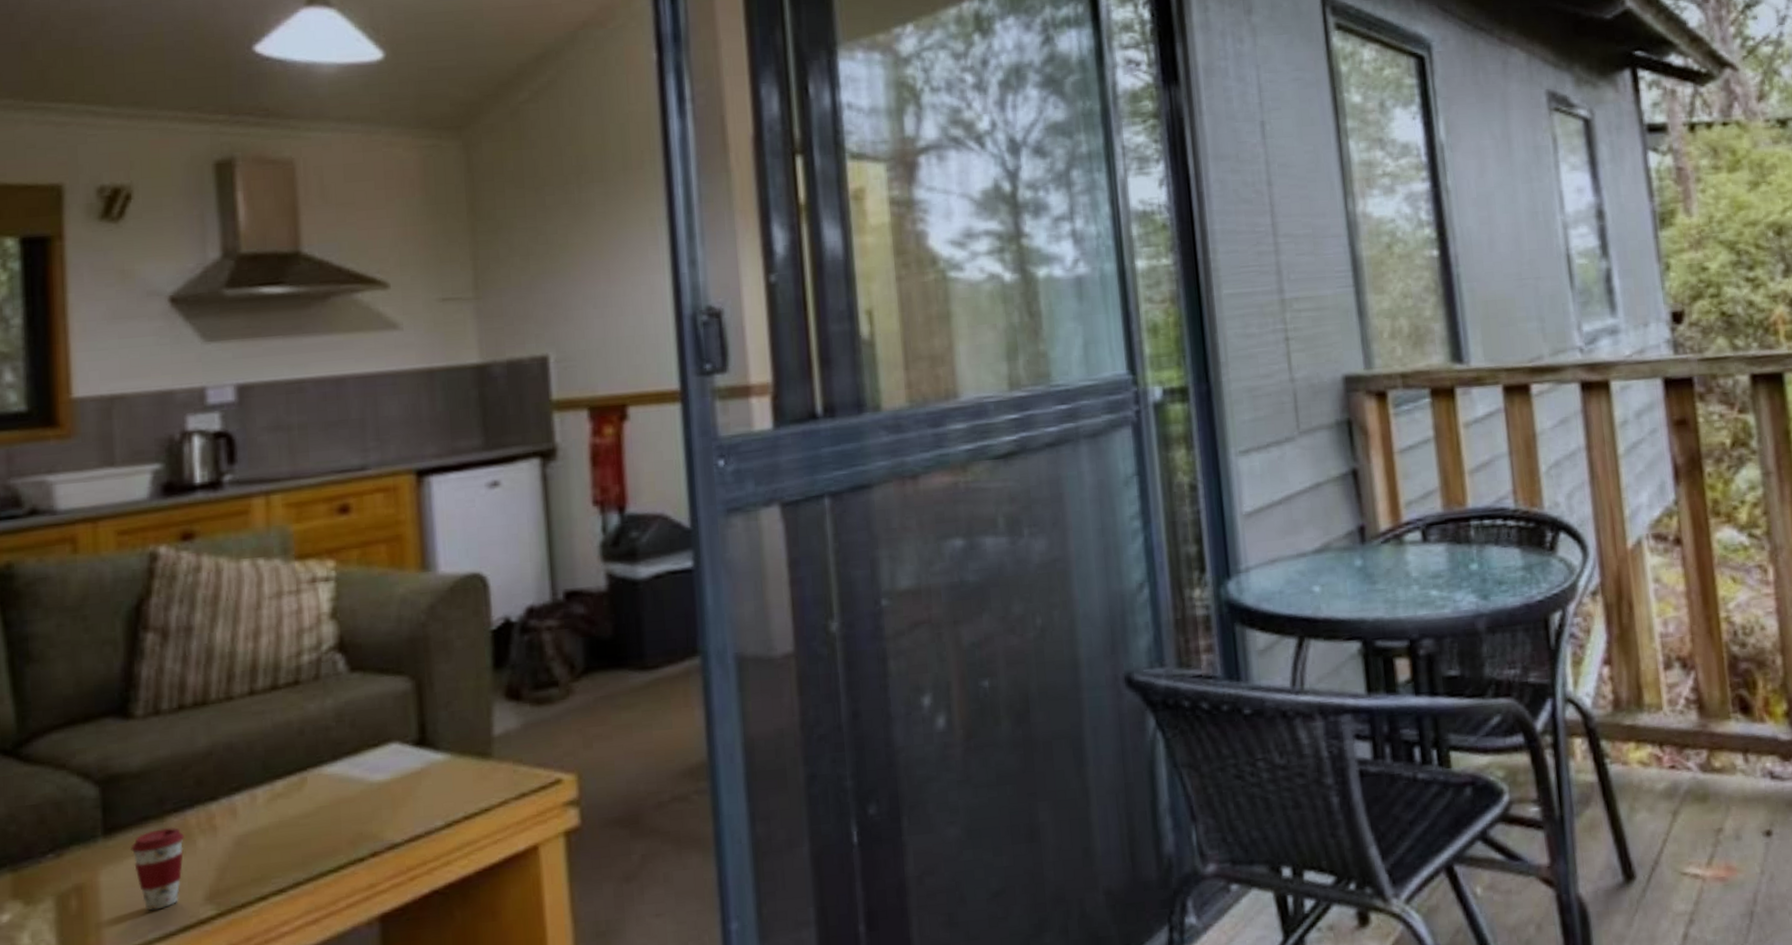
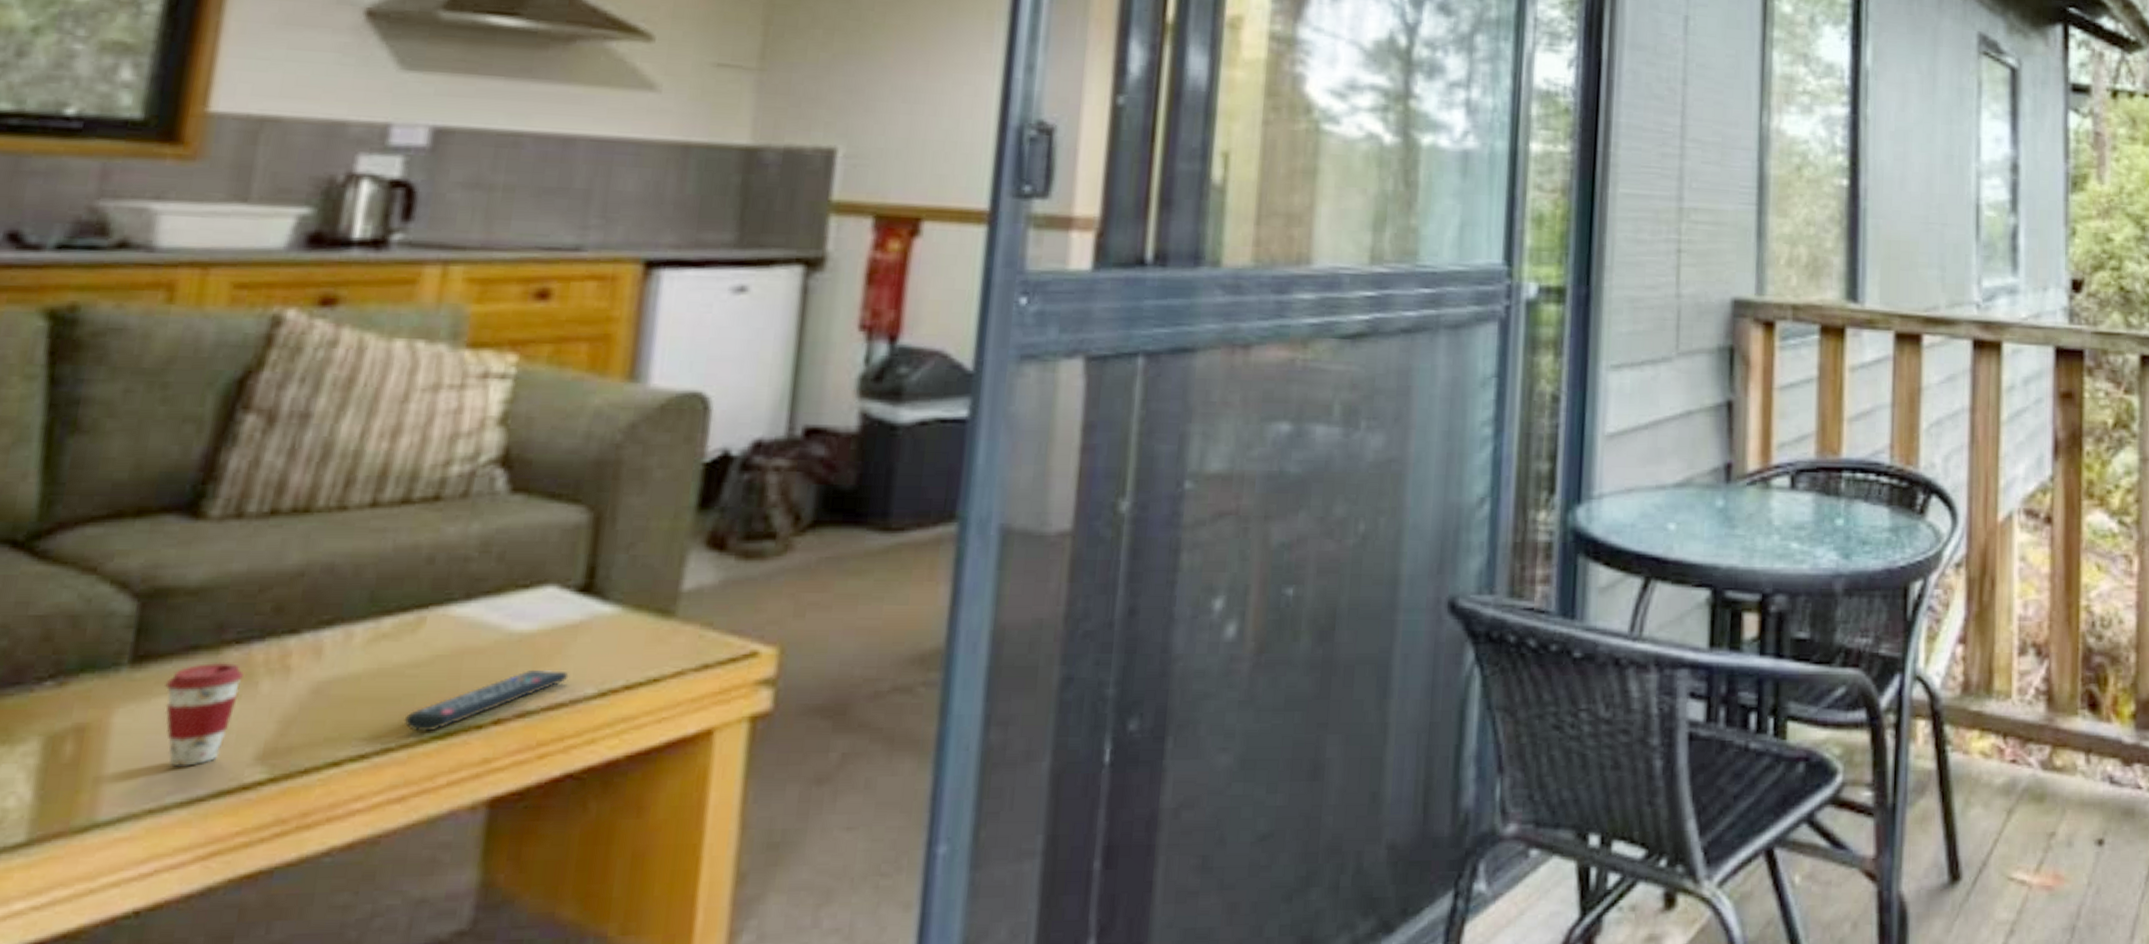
remote control: none [306,809,421,868] -> present [404,670,569,732]

